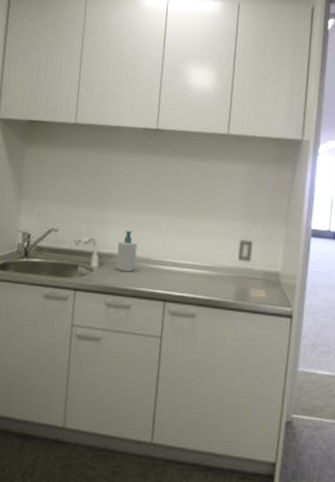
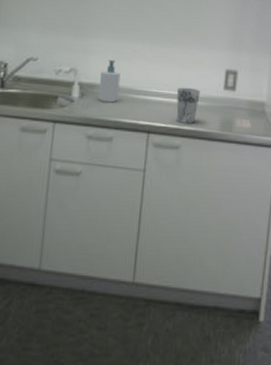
cup: none [192,257,215,292] -> present [176,87,200,123]

